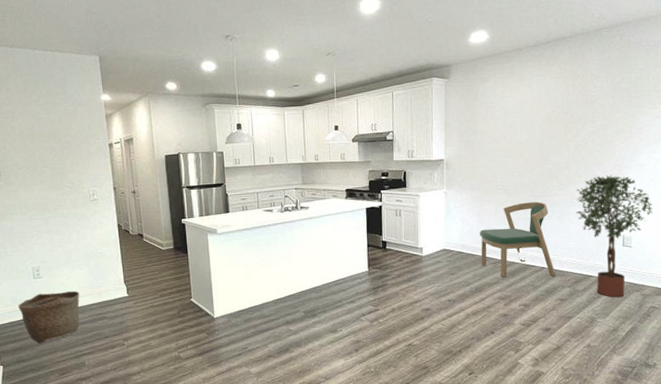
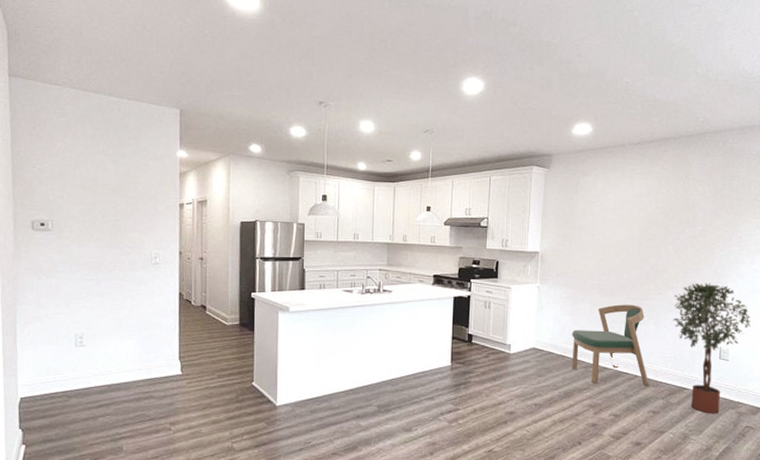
basket: present [18,291,80,343] -> none [53,363,127,421]

